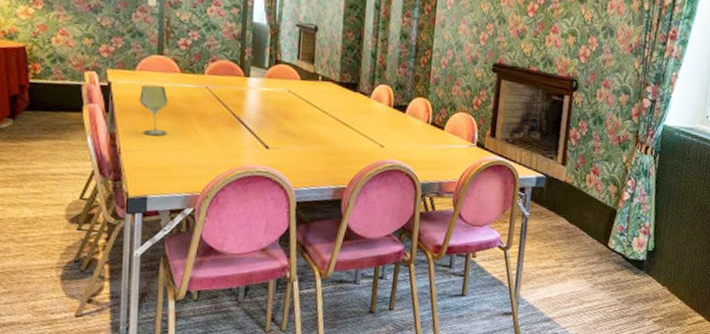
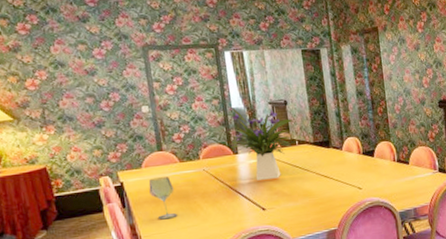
flower arrangement: none [241,23,321,115] -> present [228,109,293,181]

